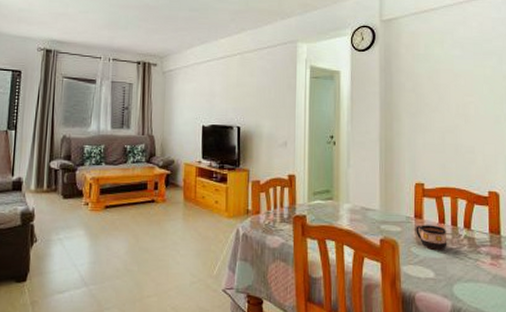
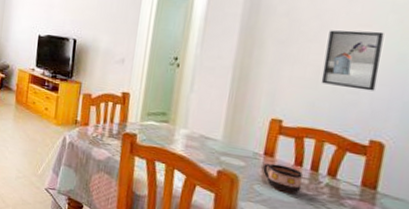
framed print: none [446,99,485,149] -> present [321,30,384,91]

